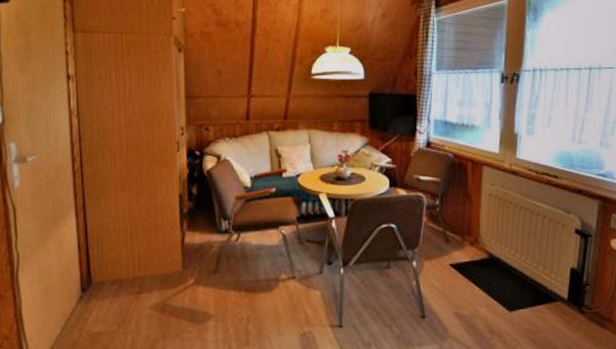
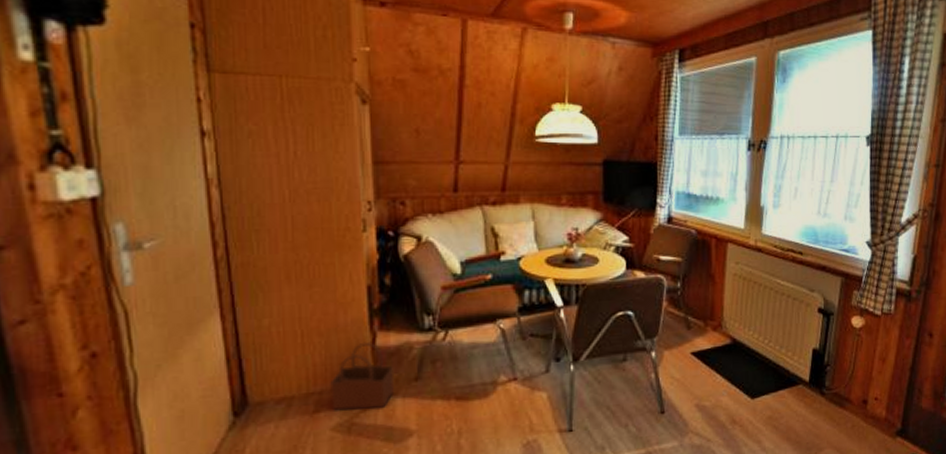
basket: none [150,239,198,294] -> present [330,342,395,411]

